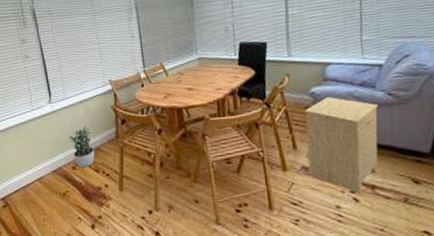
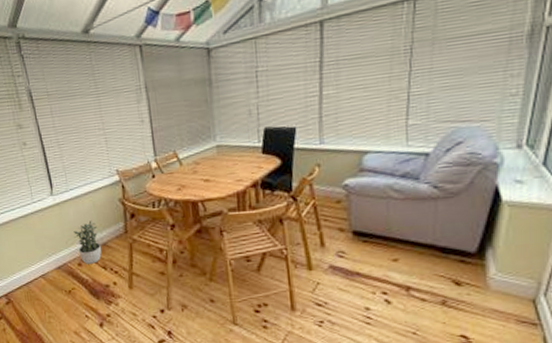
side table: present [304,96,378,193] -> none [335,189,420,294]

